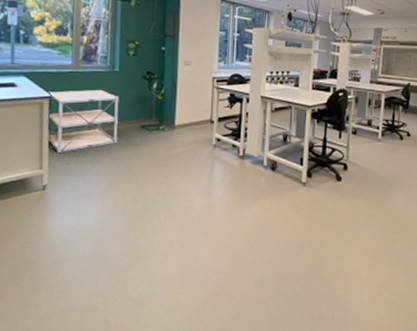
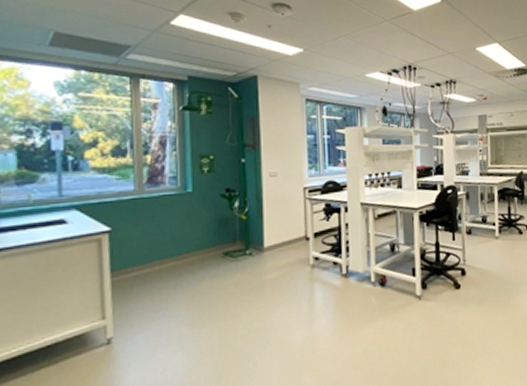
shelving unit: present [46,89,119,152] -> none [106,215,197,297]

